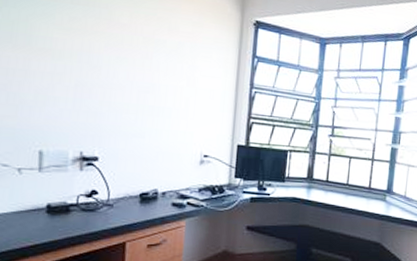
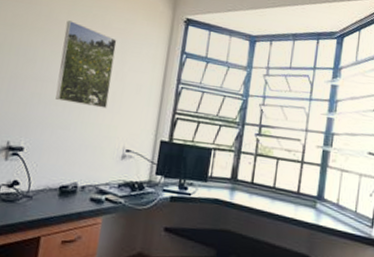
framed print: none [126,24,186,115] -> present [56,20,117,109]

